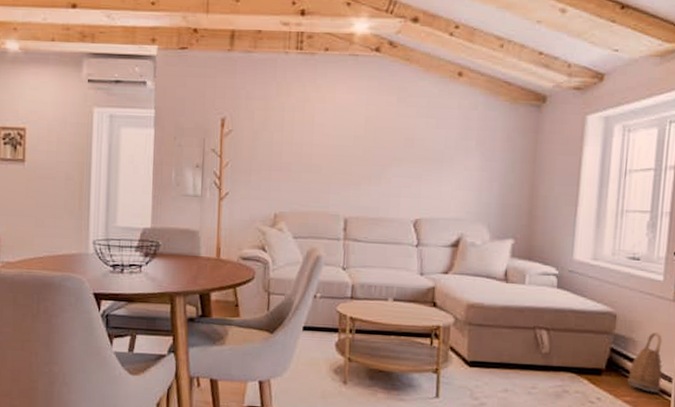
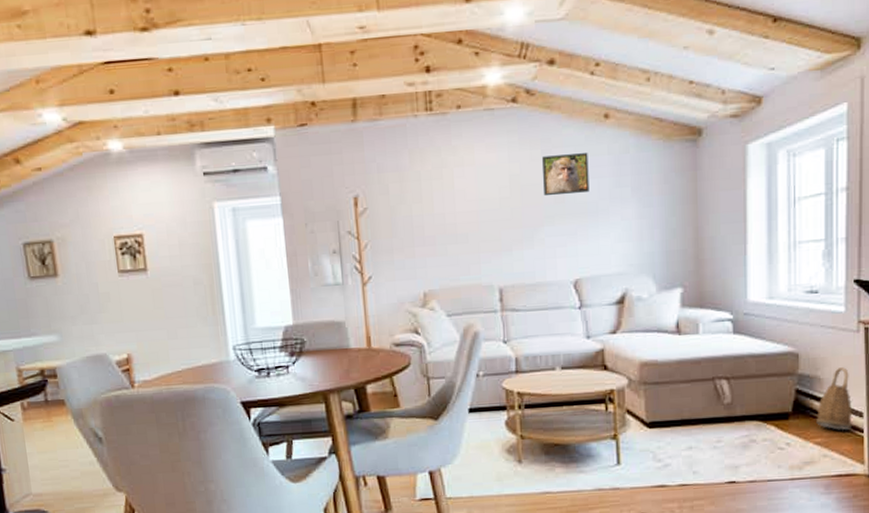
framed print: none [395,103,440,141] -> present [541,153,589,197]

